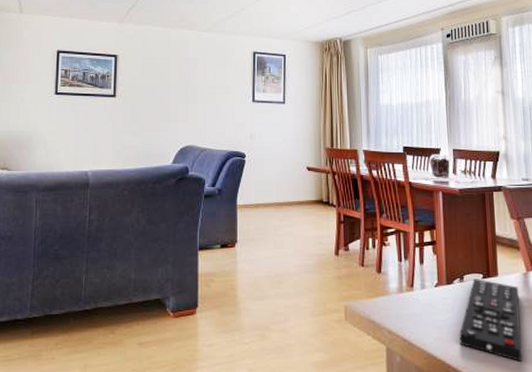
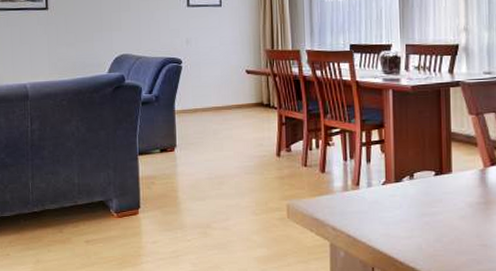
remote control: present [459,278,522,361] -> none [407,176,475,256]

